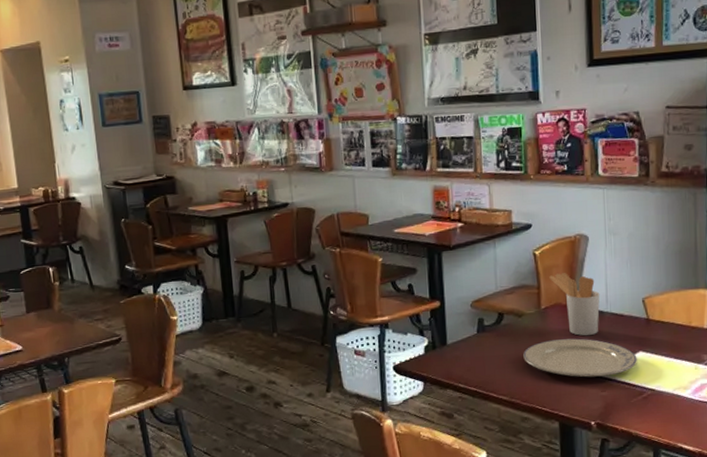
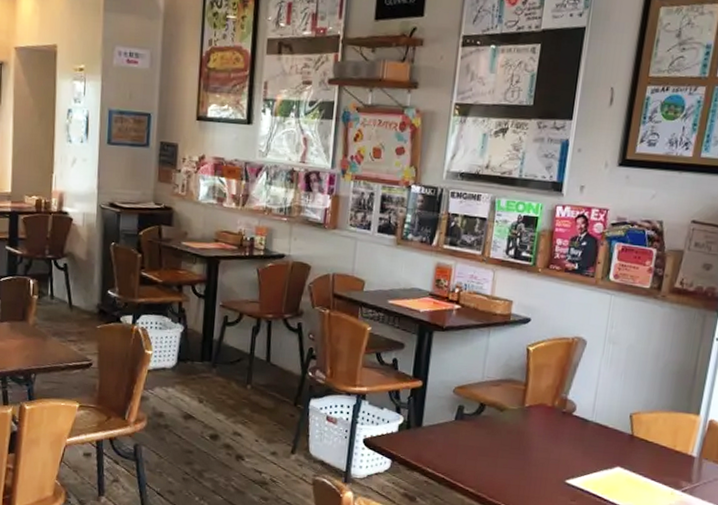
plate: present [523,338,637,378] -> none [497,439,614,486]
utensil holder: present [549,272,600,336] -> none [539,373,588,443]

